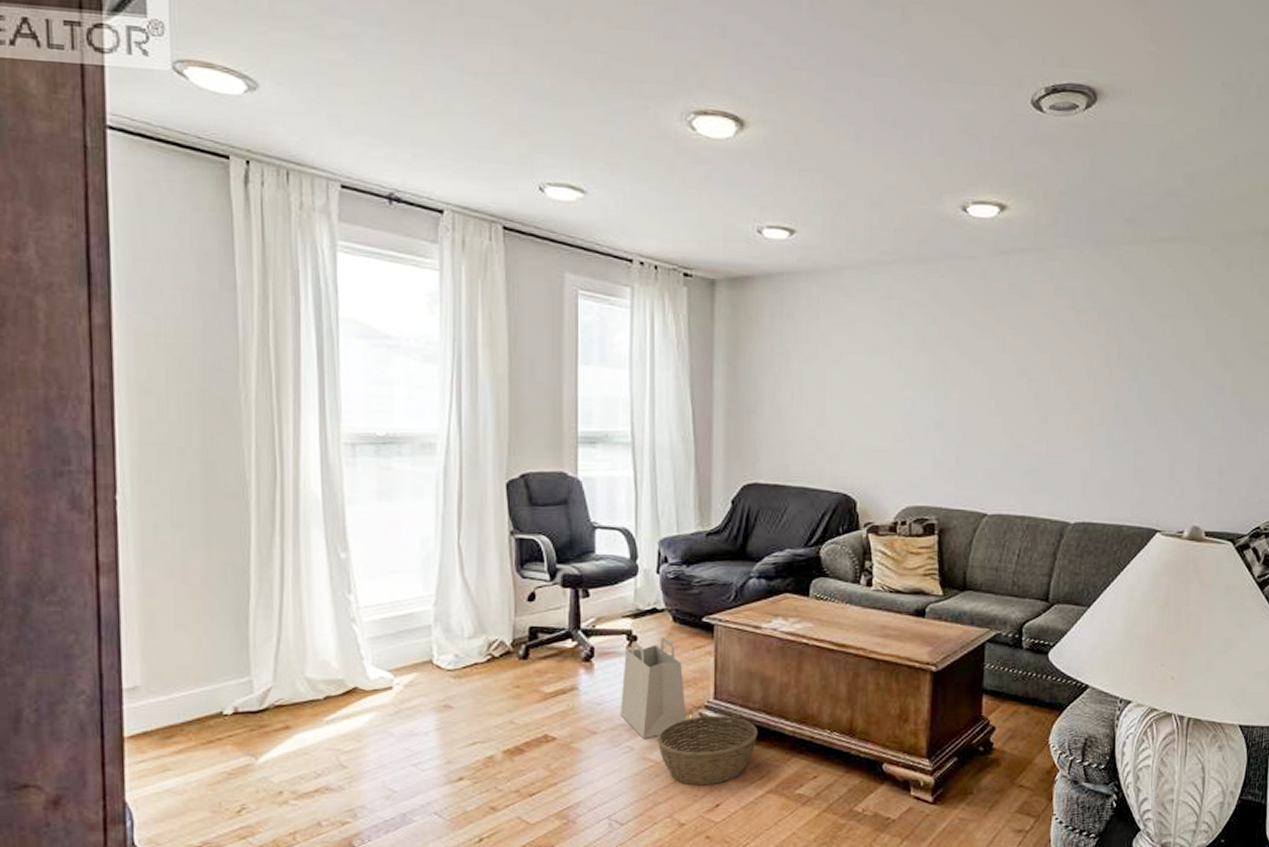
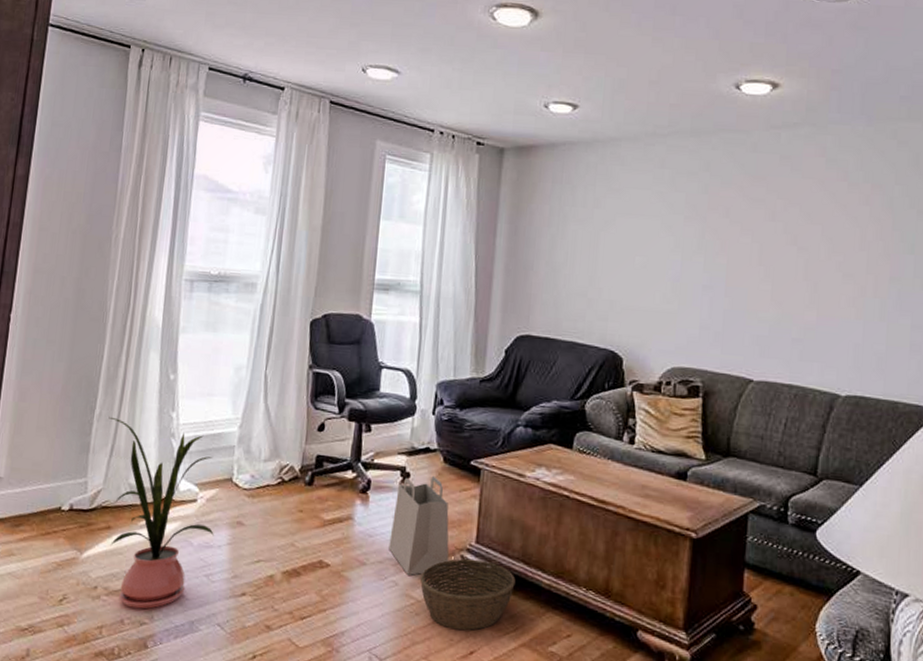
house plant: none [268,606,418,809] -> present [108,416,214,610]

